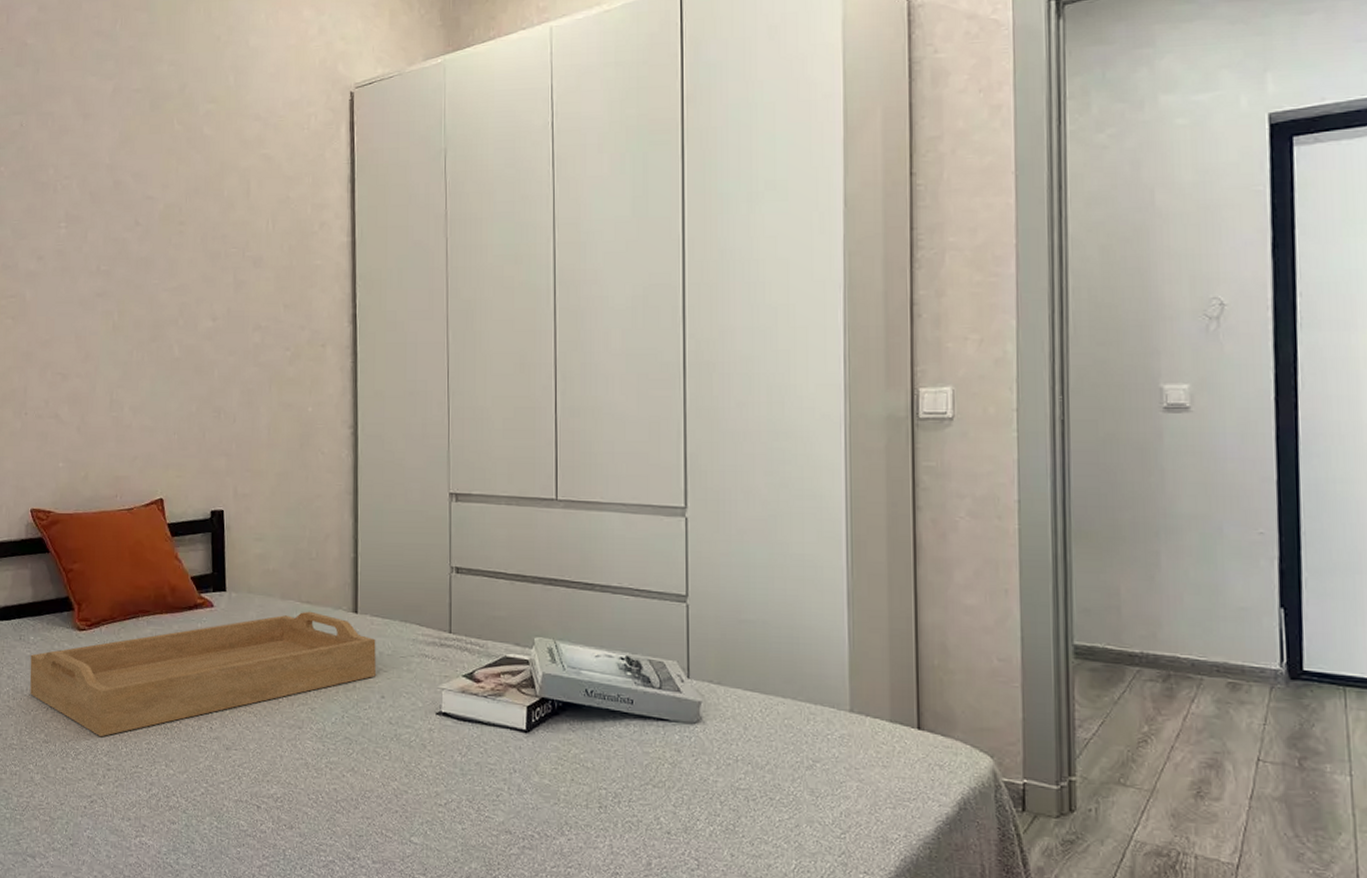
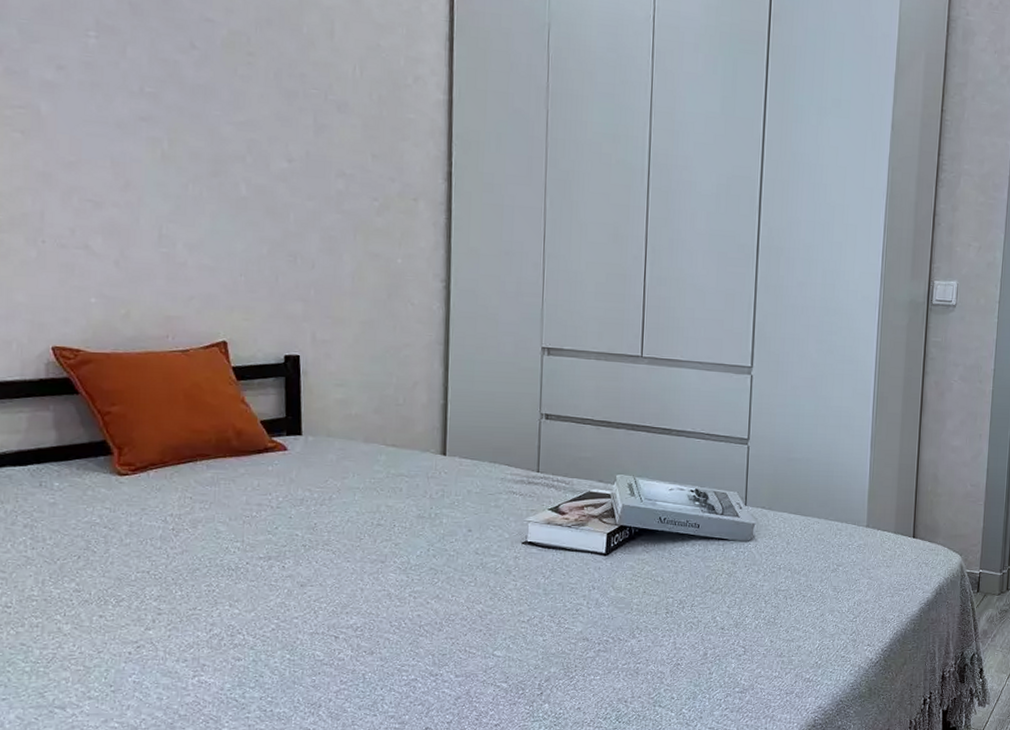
serving tray: present [30,611,376,737] -> none [54,453,464,583]

